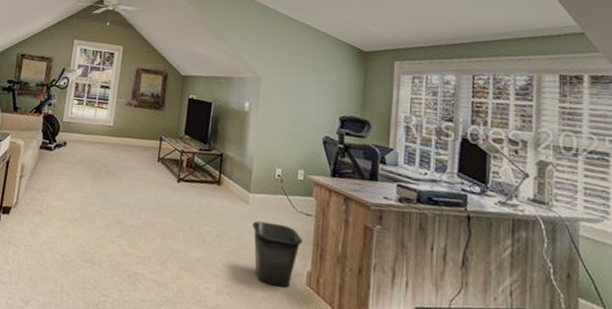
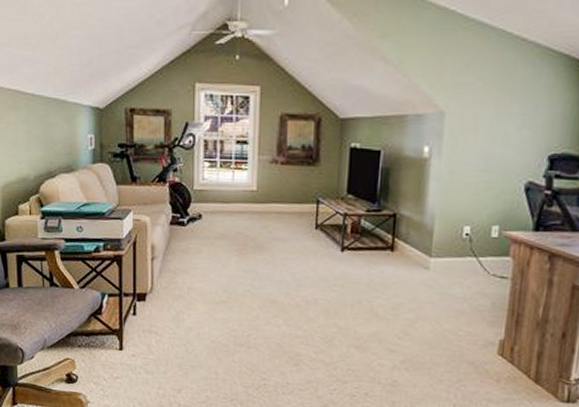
waste bin: present [252,220,303,288] -> none [433,288,495,359]

